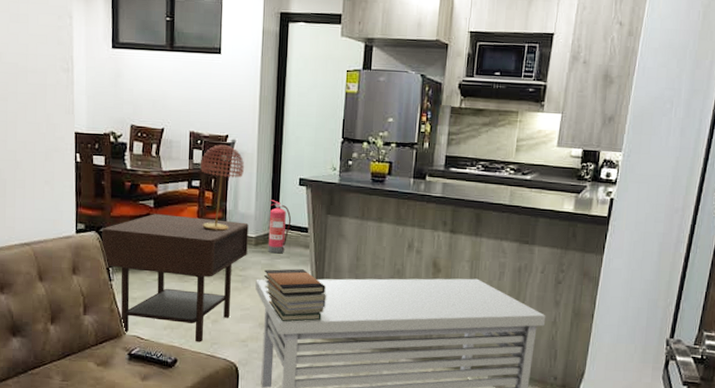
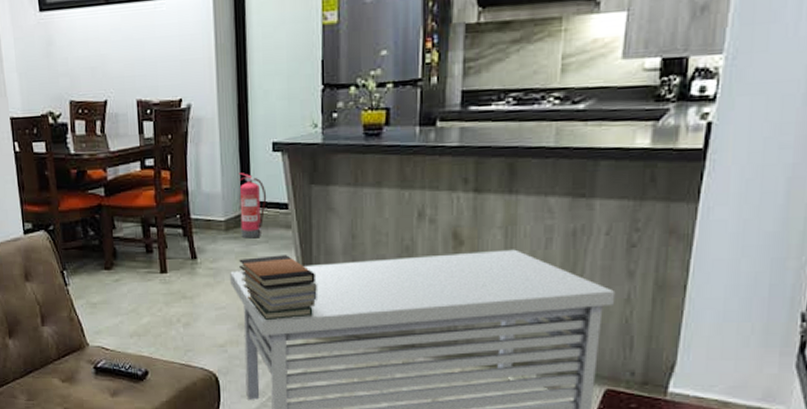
side table: present [101,214,249,342] -> none [51,203,217,350]
table lamp: present [200,144,245,231] -> none [153,111,205,217]

